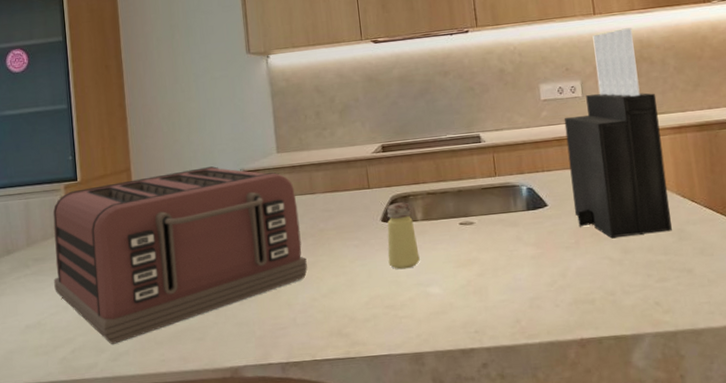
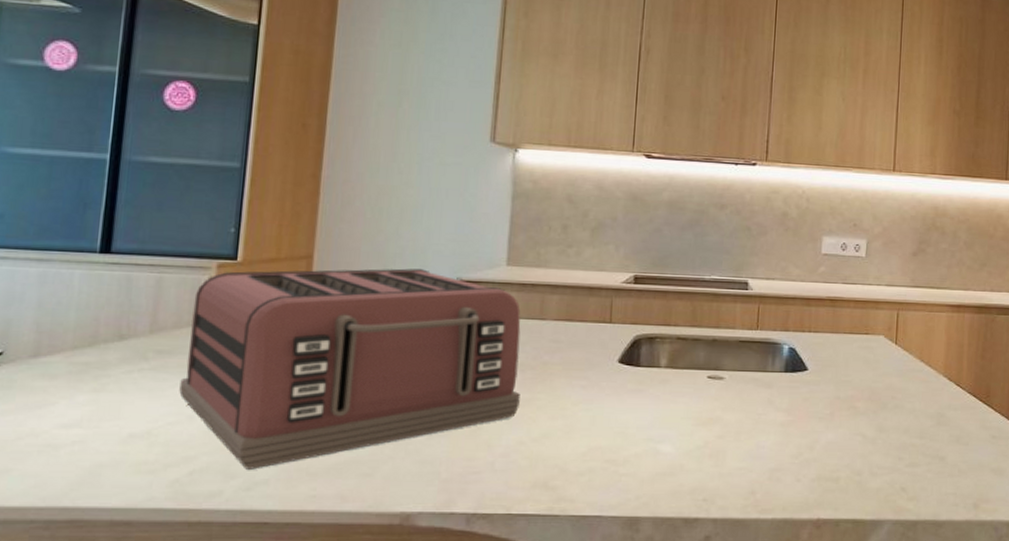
saltshaker: present [387,202,420,270] -> none [618,344,656,420]
knife block: present [564,27,672,239] -> none [835,191,941,415]

